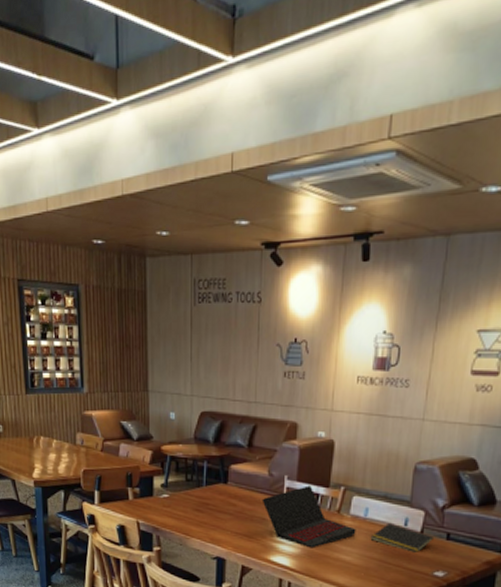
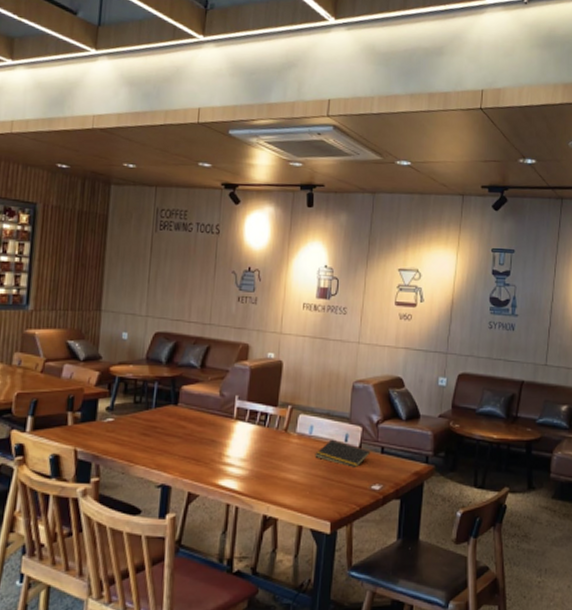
laptop: present [262,485,356,549] -> none [212,405,302,469]

